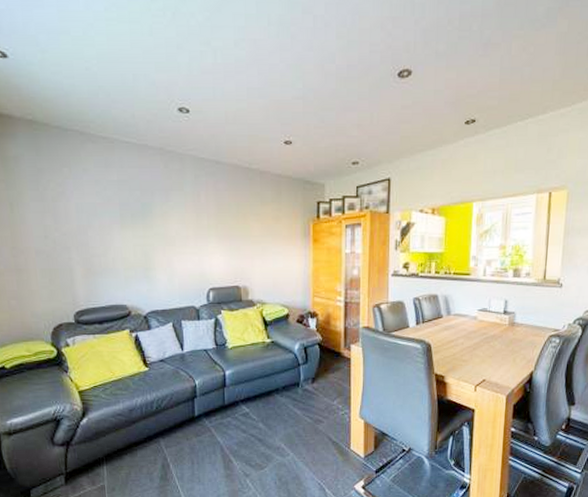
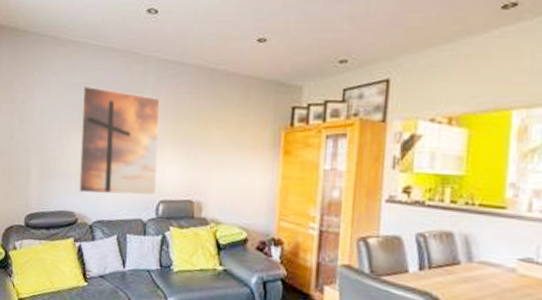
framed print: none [120,183,206,286] -> present [79,85,160,196]

